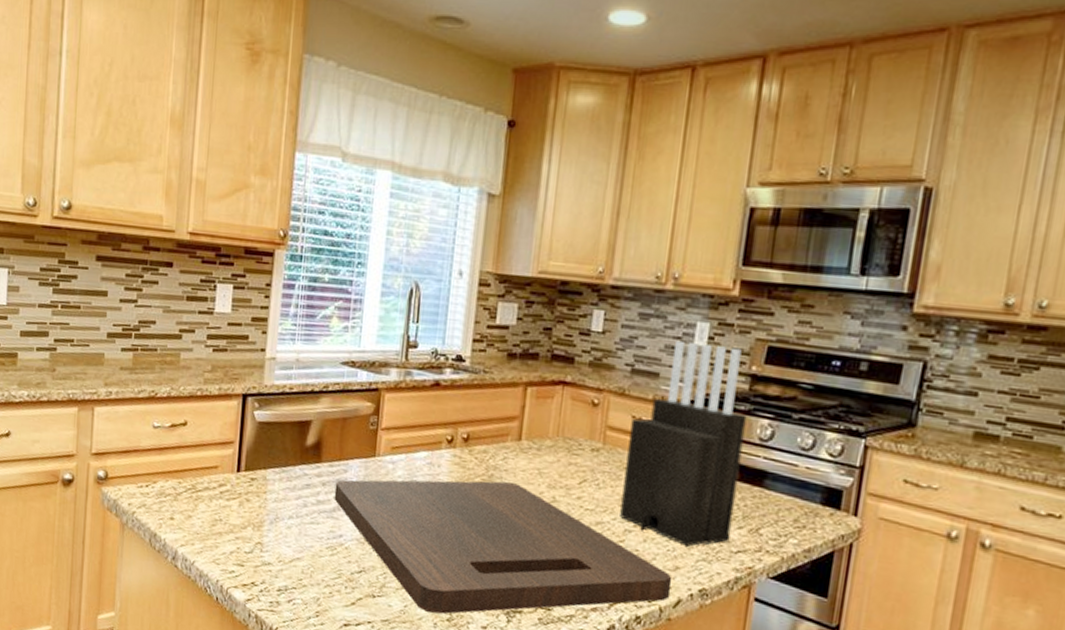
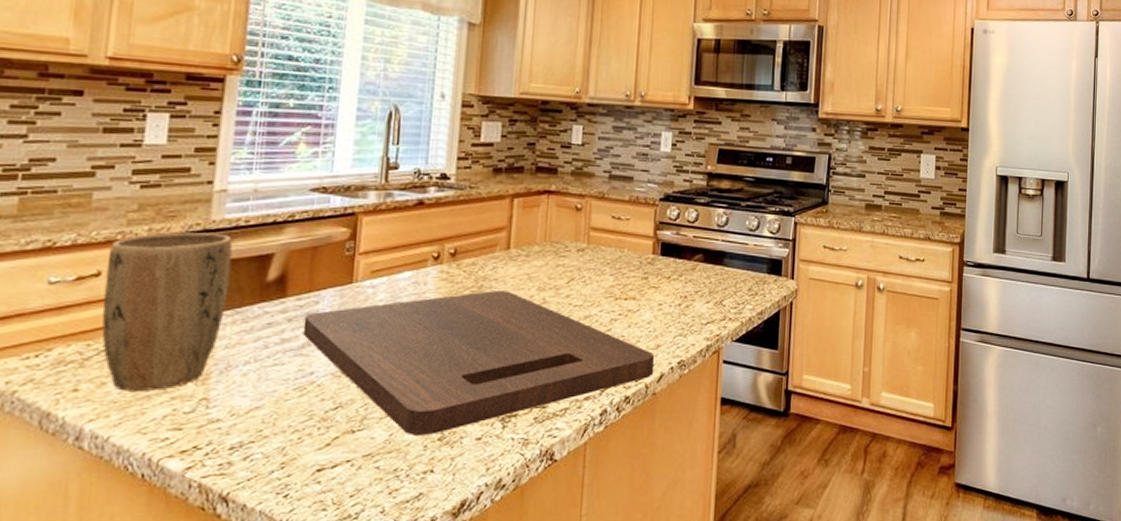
plant pot: none [188,393,280,530] -> present [101,232,233,391]
knife block: present [620,340,747,547] -> none [606,148,707,325]

